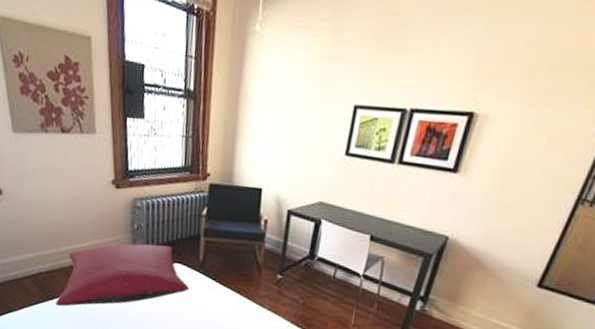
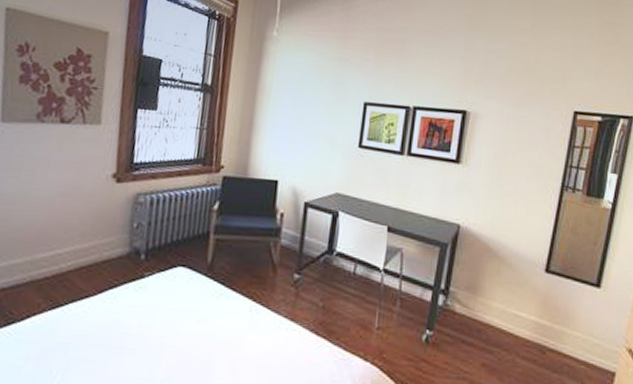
pillow: present [56,243,190,307] -> none [16,245,194,332]

